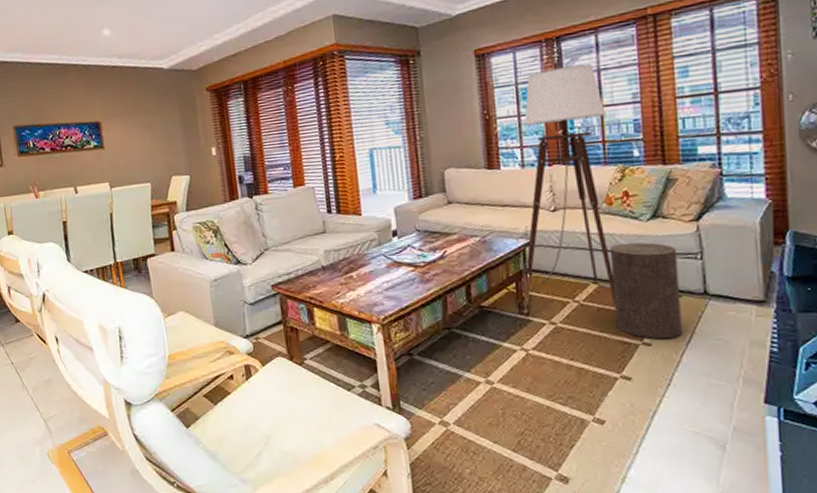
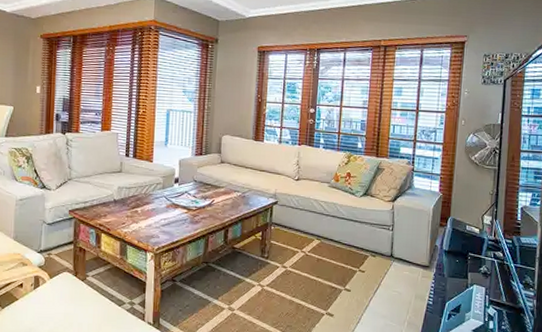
floor lamp: present [523,63,617,306] -> none [271,72,344,258]
stool: present [609,242,682,340] -> none [329,211,377,288]

